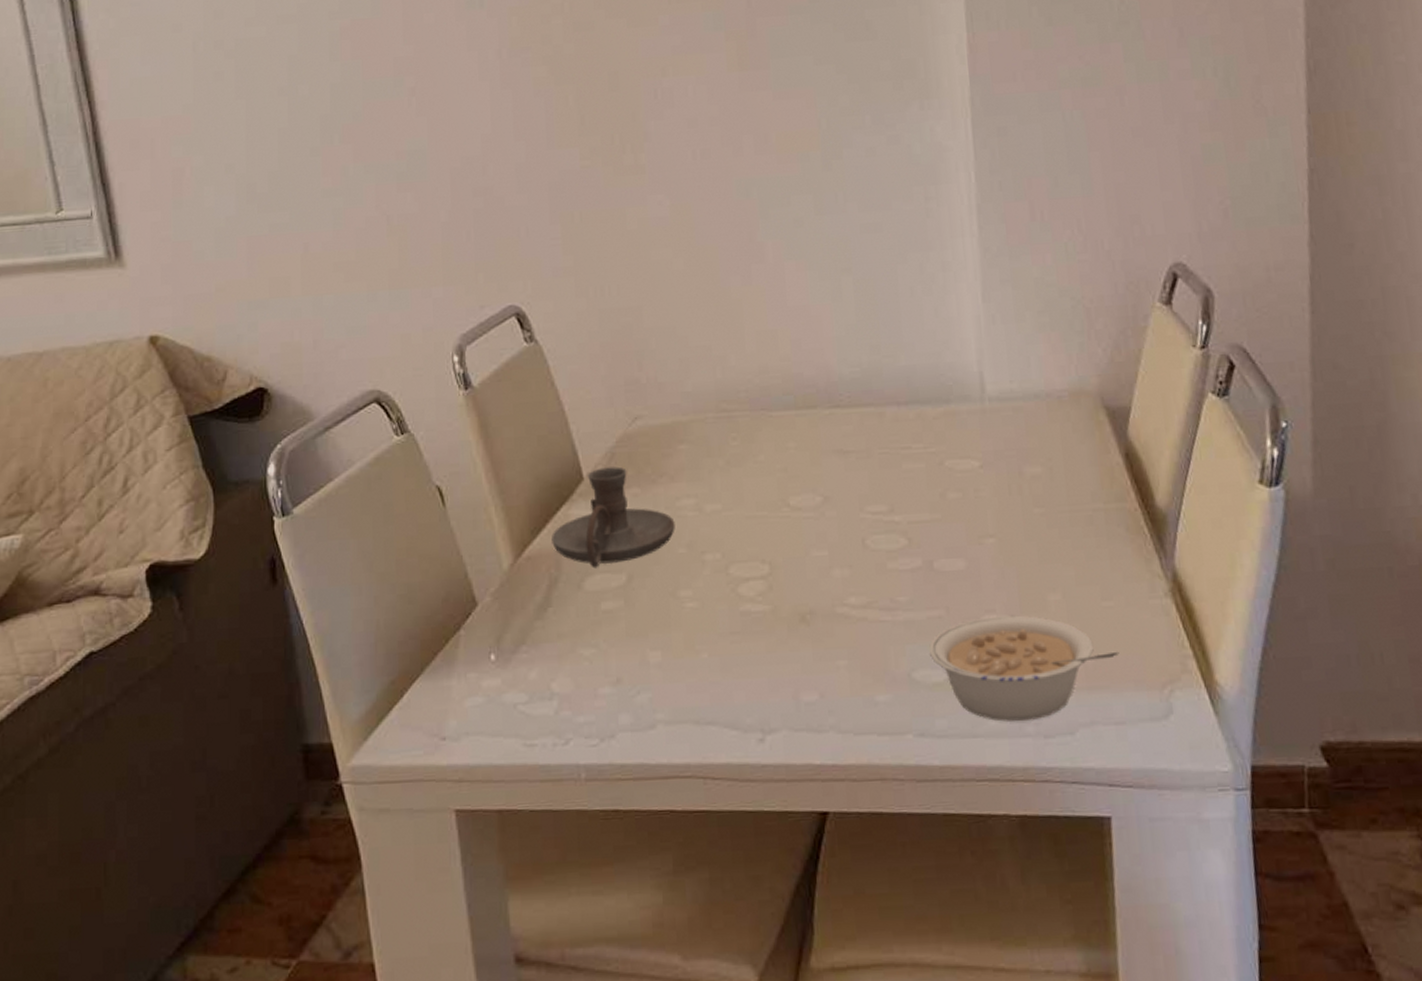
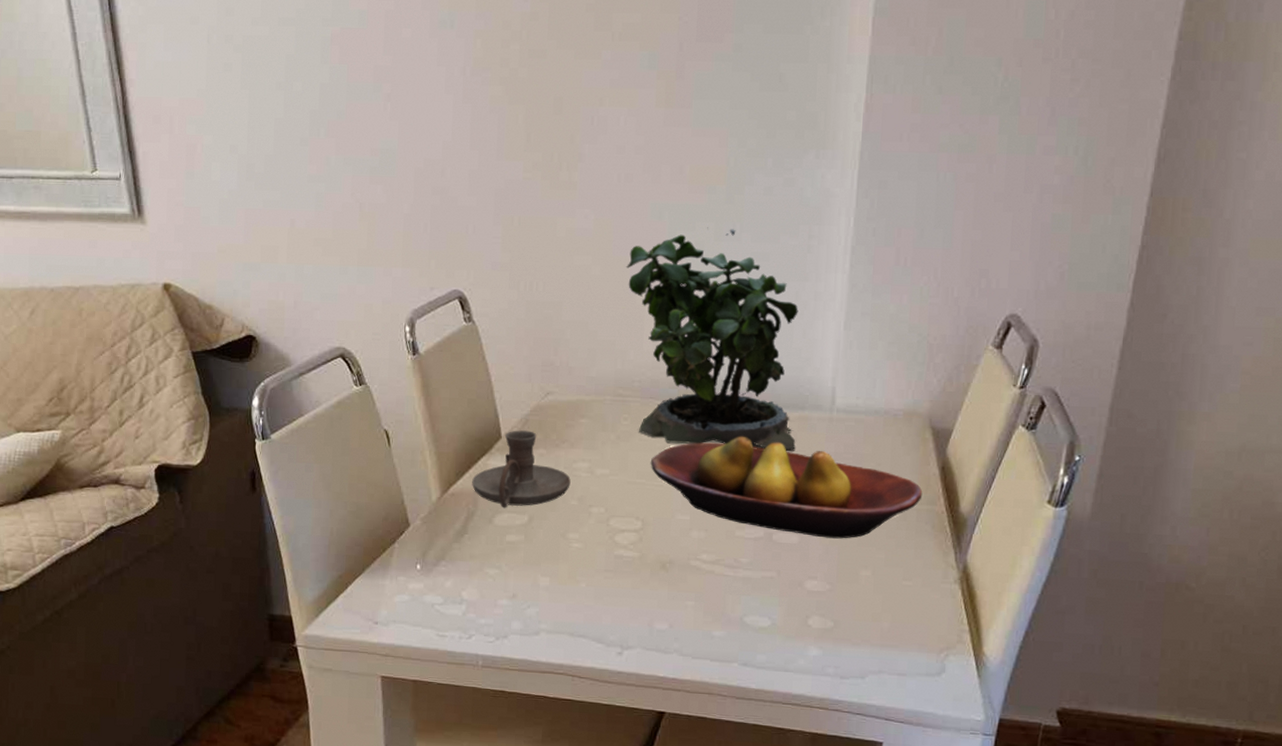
potted plant: none [713,199,946,462] -> present [625,227,799,450]
fruit bowl: none [771,444,1108,559] -> present [650,437,923,539]
legume: present [929,615,1119,722] -> none [760,582,910,665]

